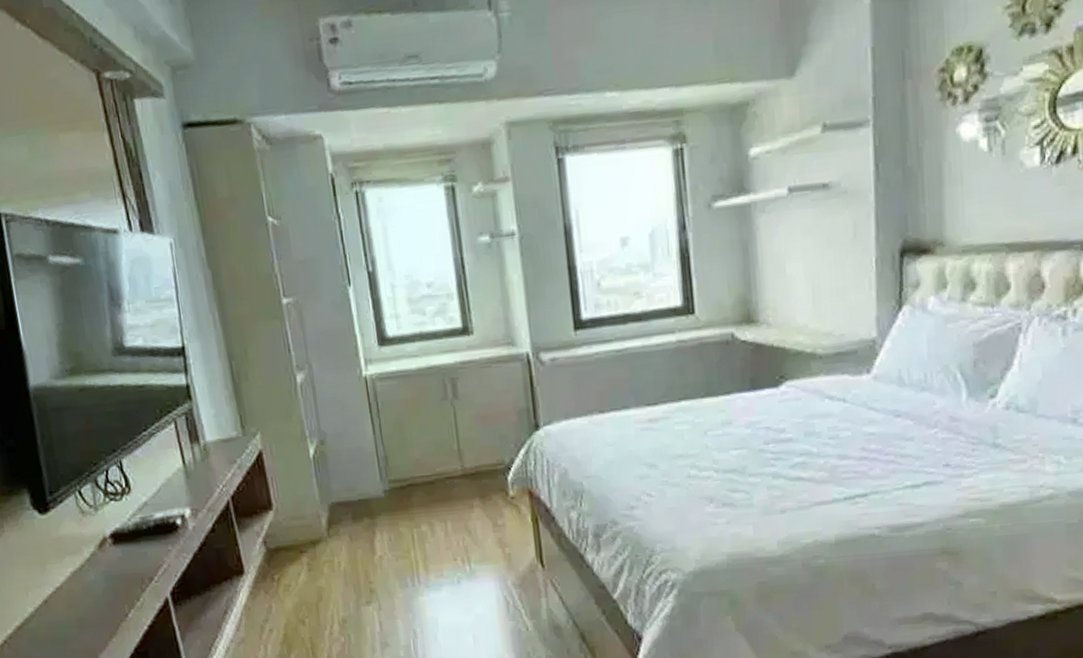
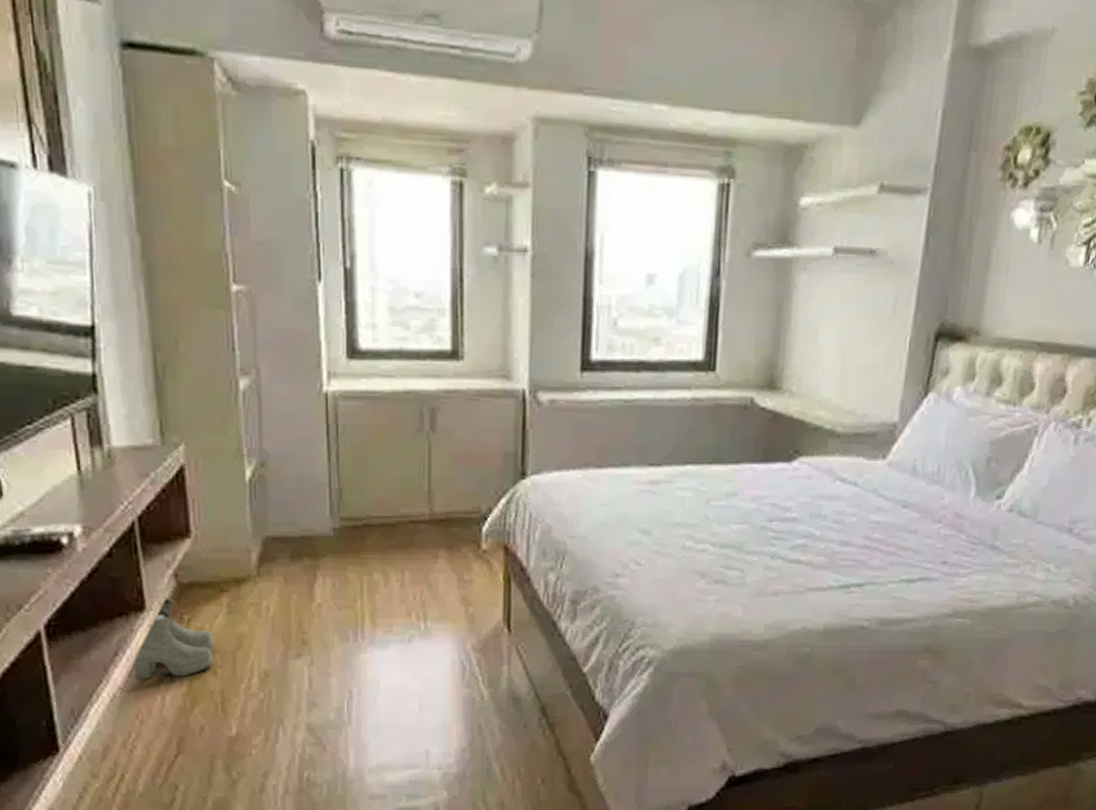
boots: none [238,561,301,633] -> present [131,597,214,679]

